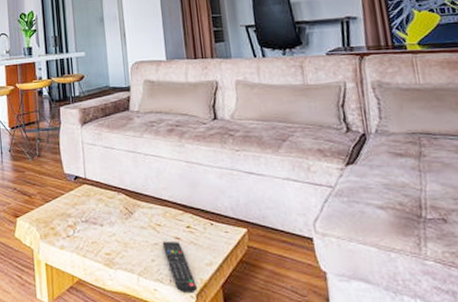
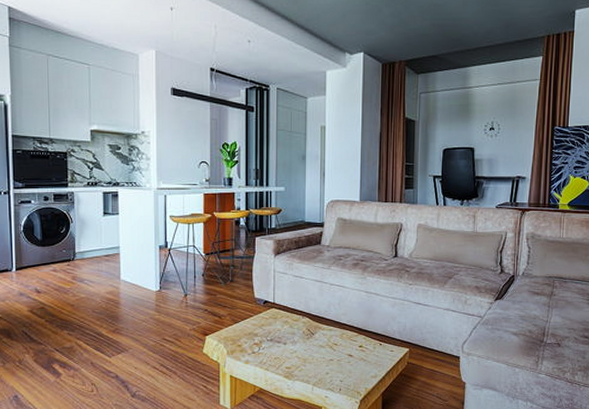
remote control: present [162,241,197,294] -> none [337,357,361,400]

